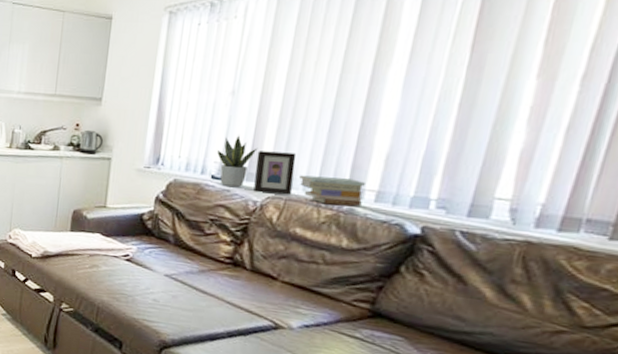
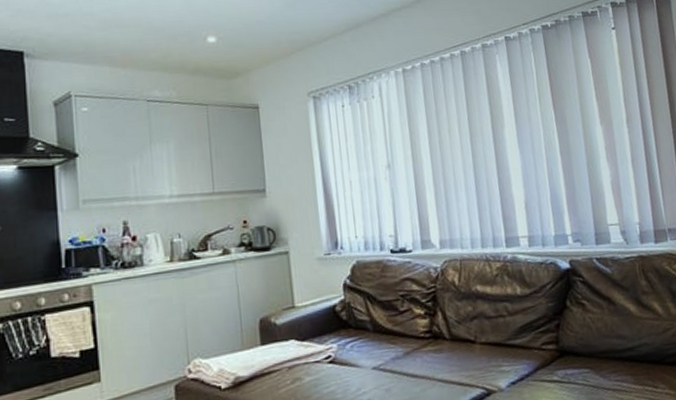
potted plant: present [217,134,258,188] -> none [390,204,424,259]
picture frame: present [253,151,297,195] -> none [424,214,464,259]
books: present [299,175,365,207] -> none [465,229,520,258]

